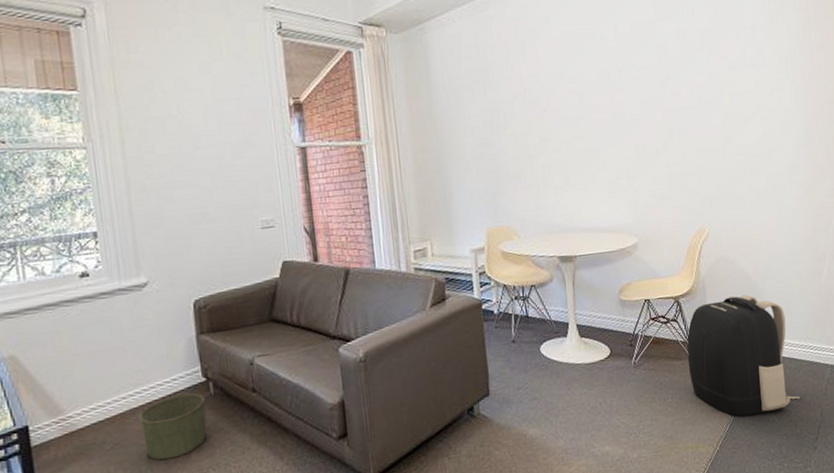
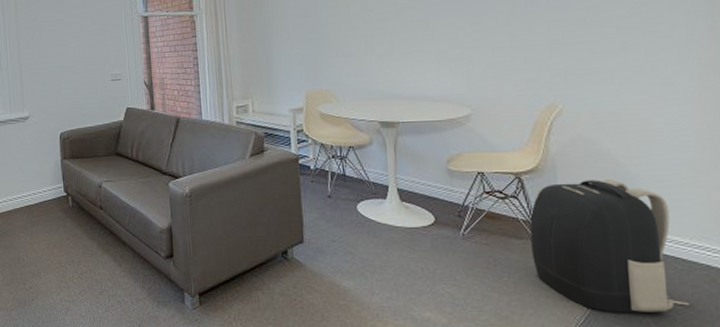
basket: present [138,393,207,461] -> none [19,203,66,251]

